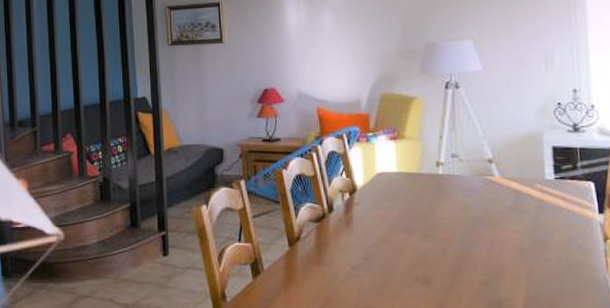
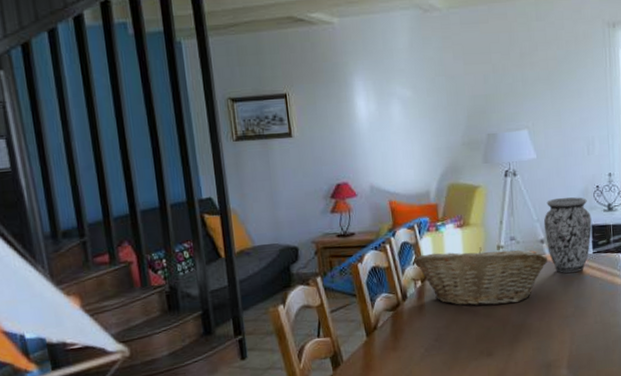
fruit basket: none [341,162,497,228] -> present [413,247,547,306]
vase: none [491,113,553,199] -> present [543,197,592,273]

